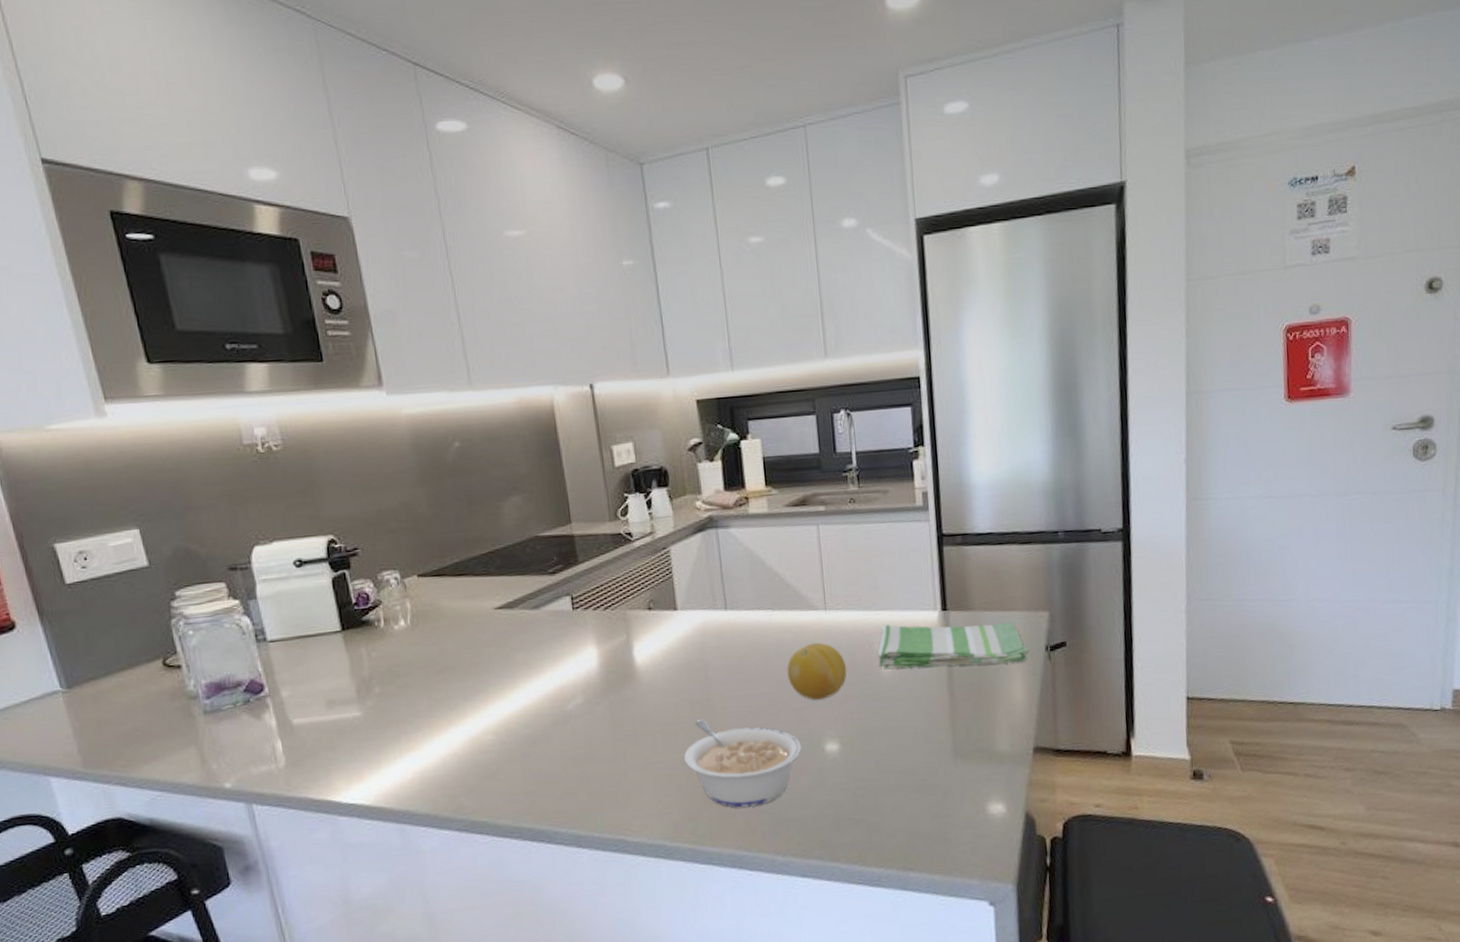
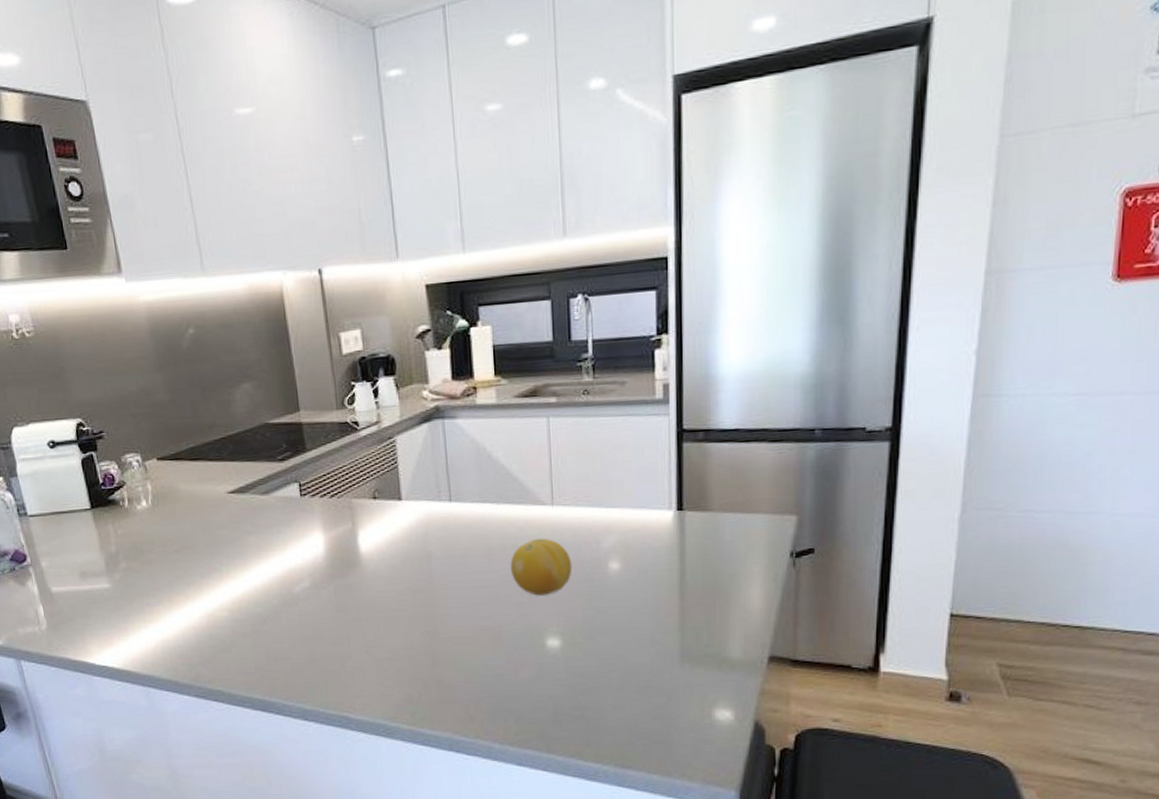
legume: present [684,719,802,808] -> none [406,608,522,695]
dish towel: present [878,622,1029,669] -> none [606,522,771,569]

